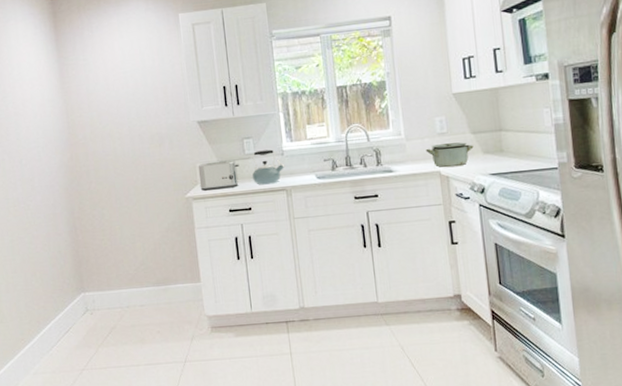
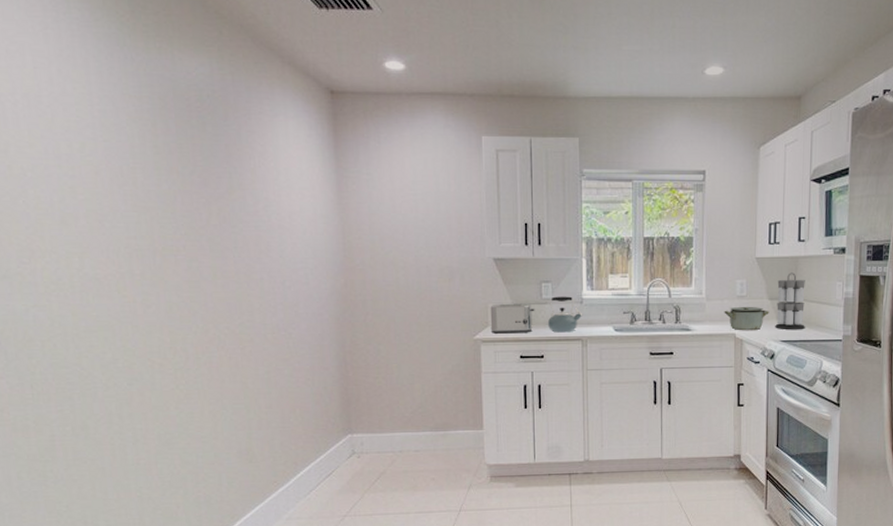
spice rack: none [478,104,515,163] -> present [775,273,805,330]

